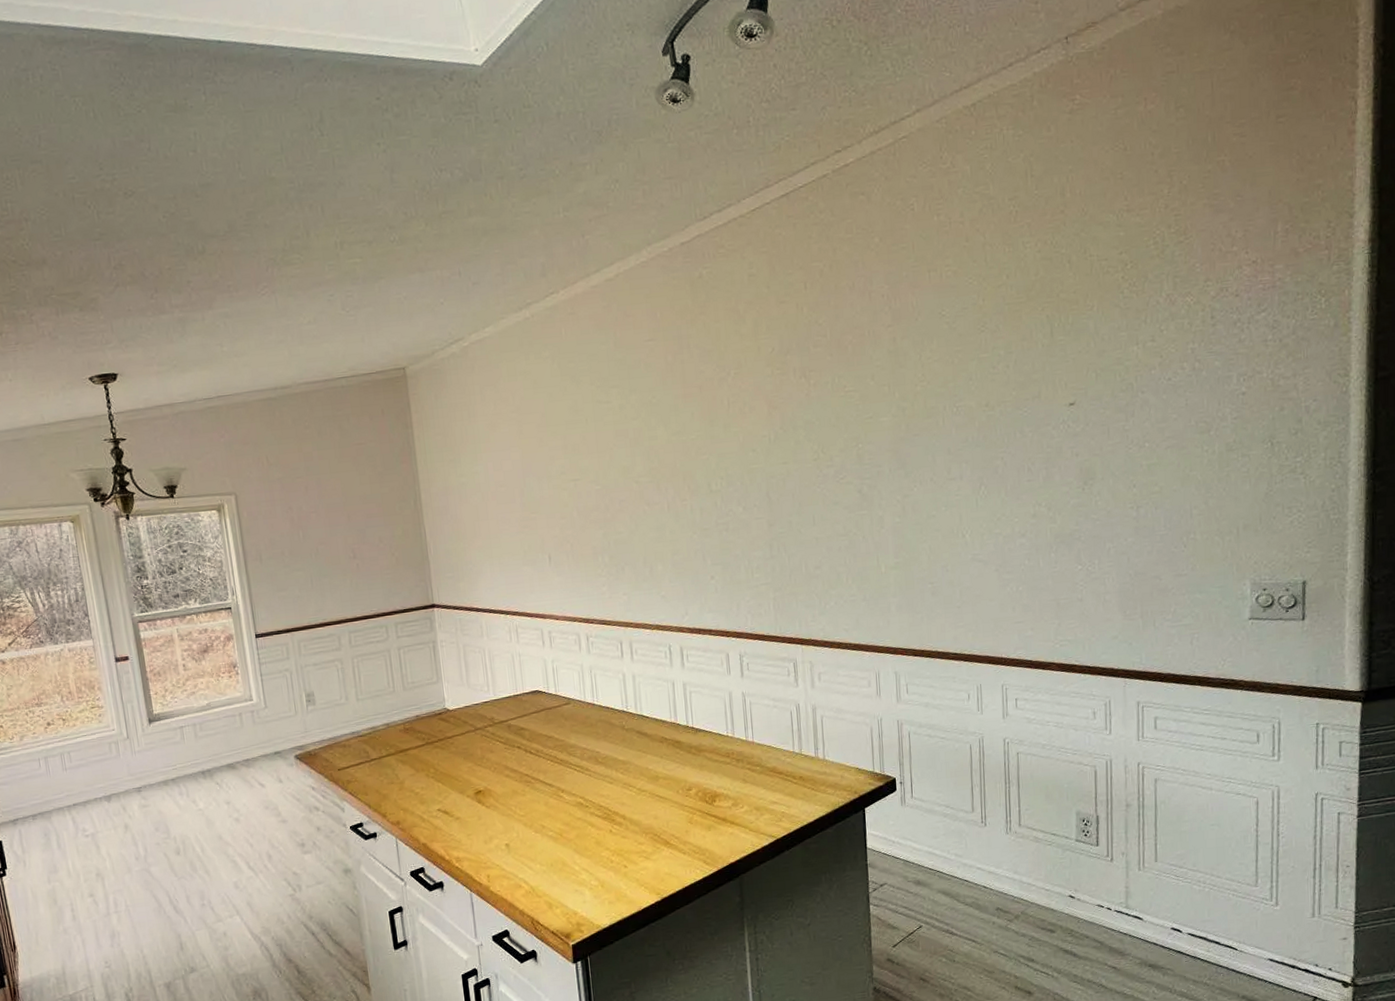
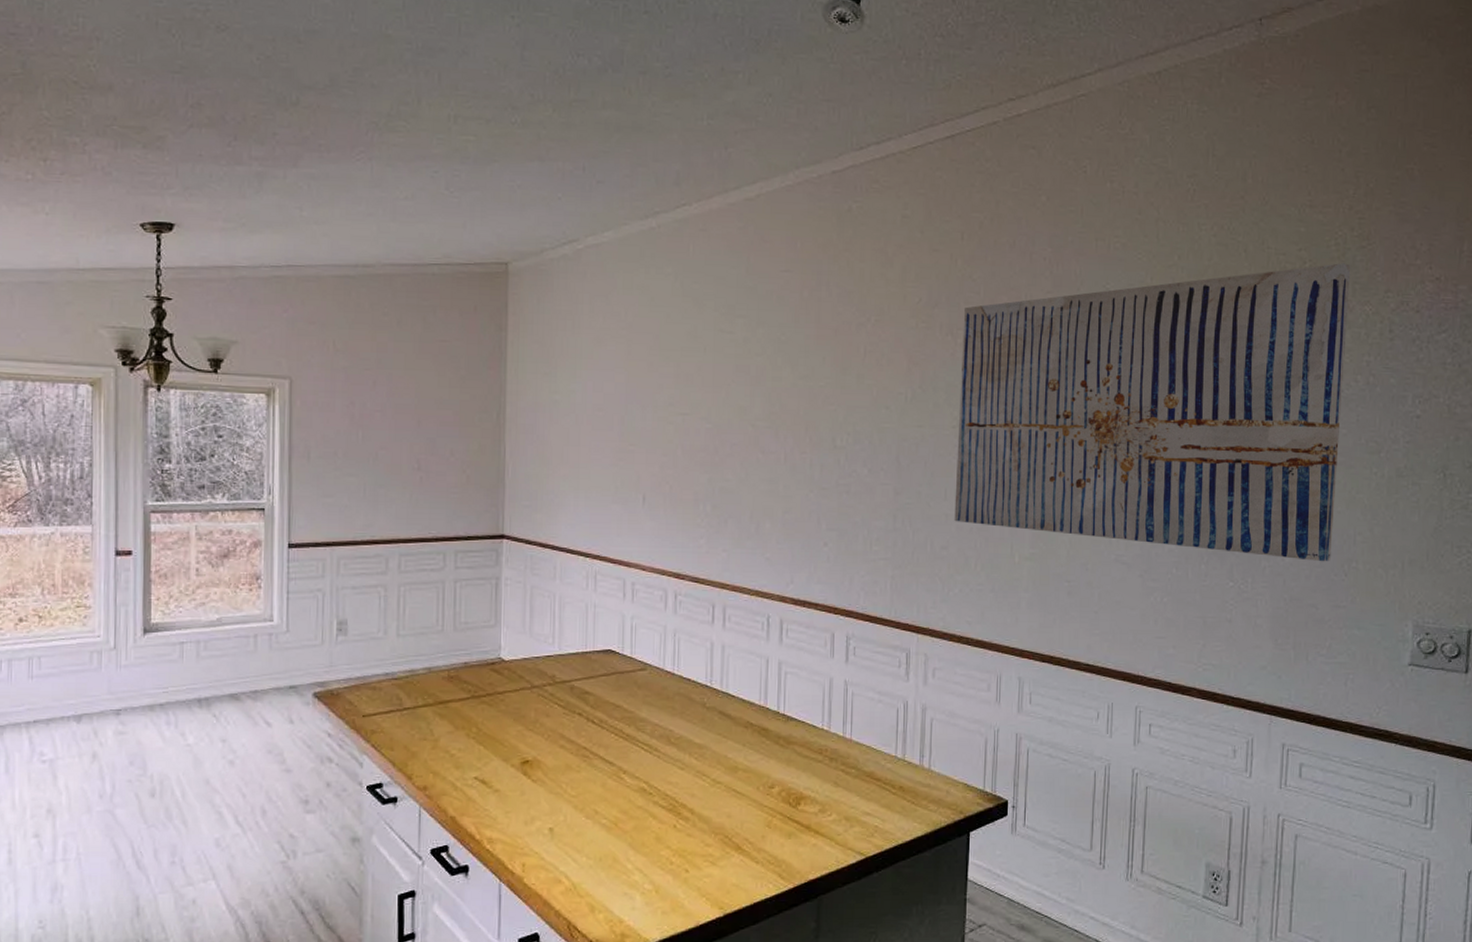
wall art: none [814,260,1171,544] -> present [954,263,1351,562]

